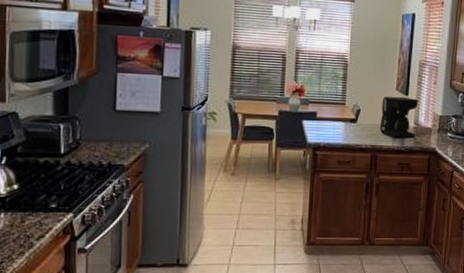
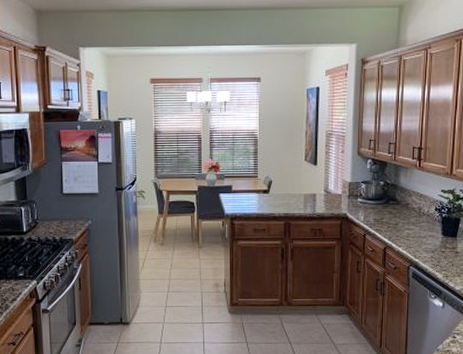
coffee maker: present [379,96,418,138] -> none [291,166,327,206]

